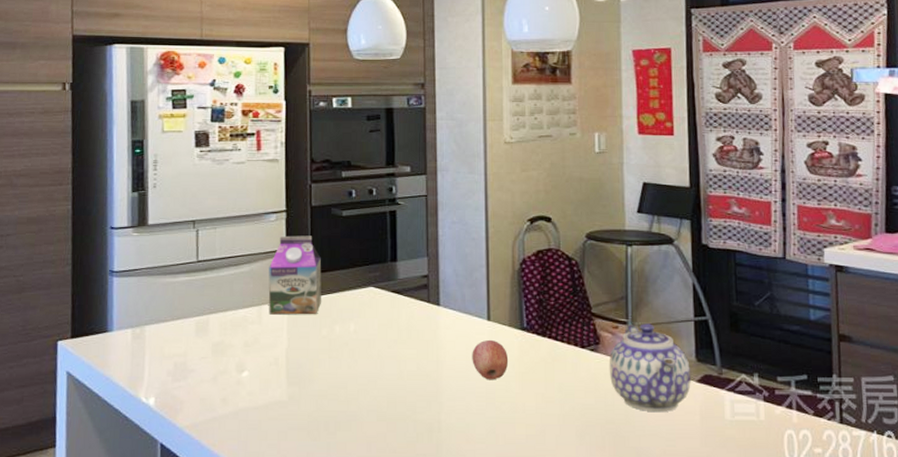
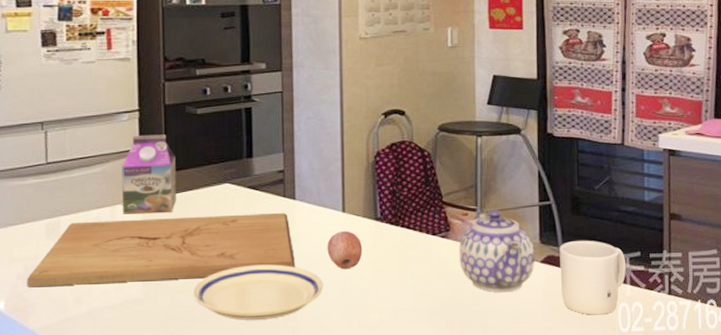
cutting board: none [176,318,440,385] -> present [27,212,296,288]
plate: none [337,371,468,429] -> present [194,264,323,320]
mug: none [717,359,792,442] -> present [559,240,627,315]

